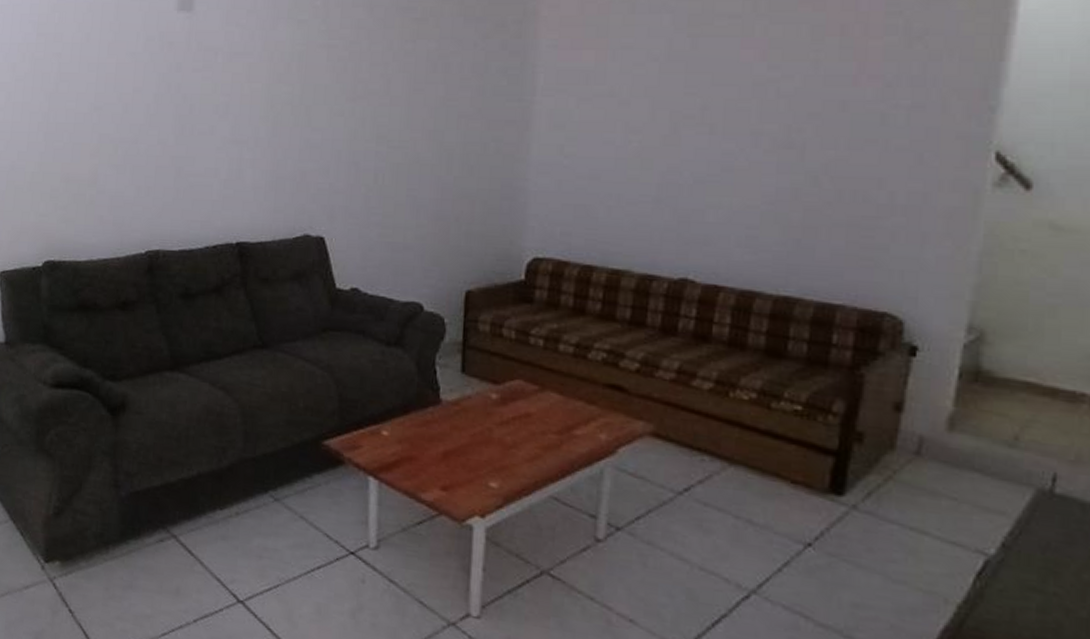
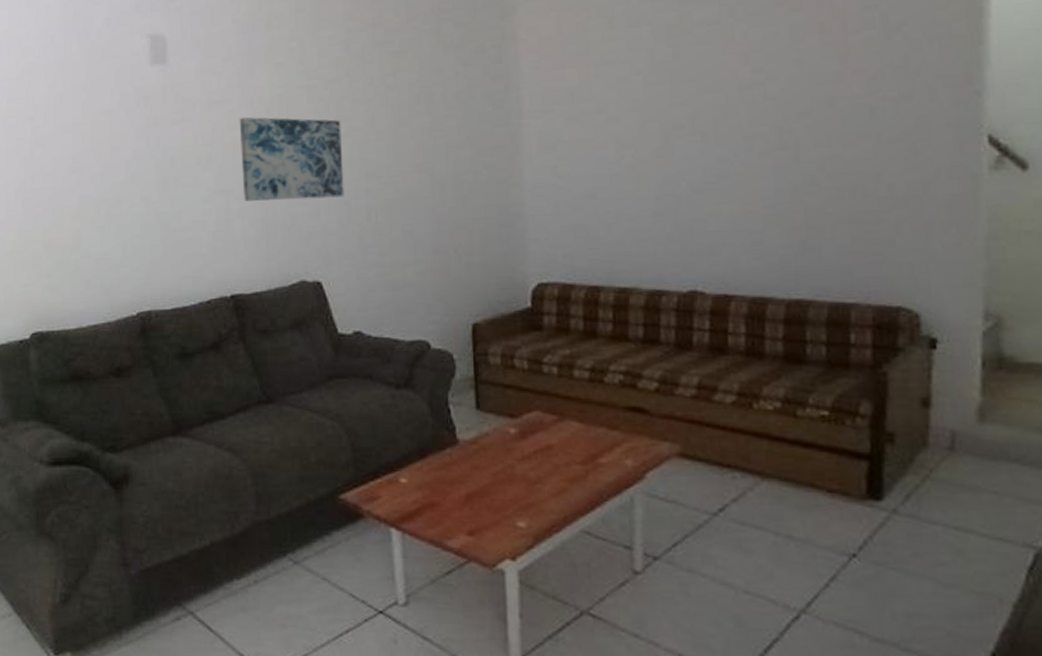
wall art: none [257,70,358,157] -> present [239,117,344,201]

